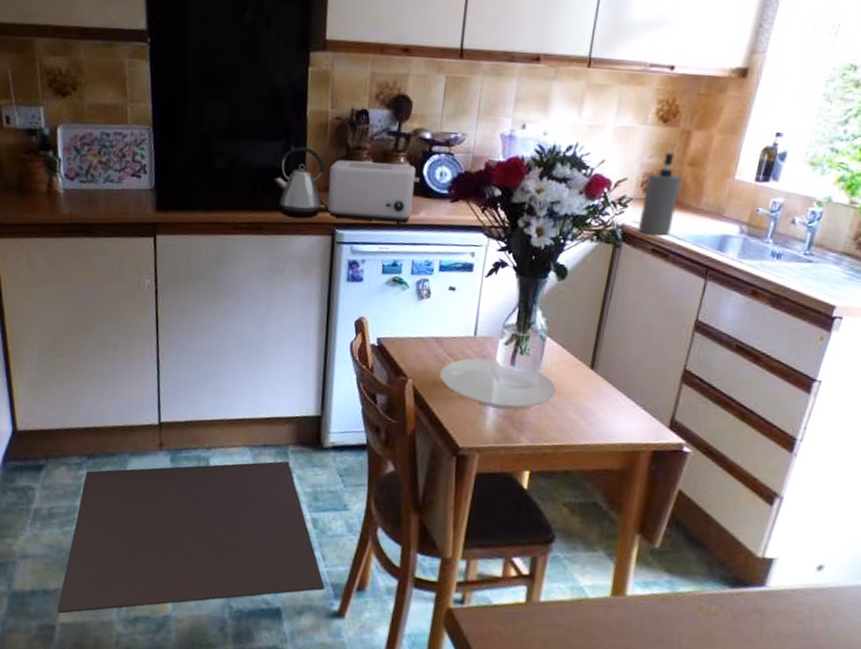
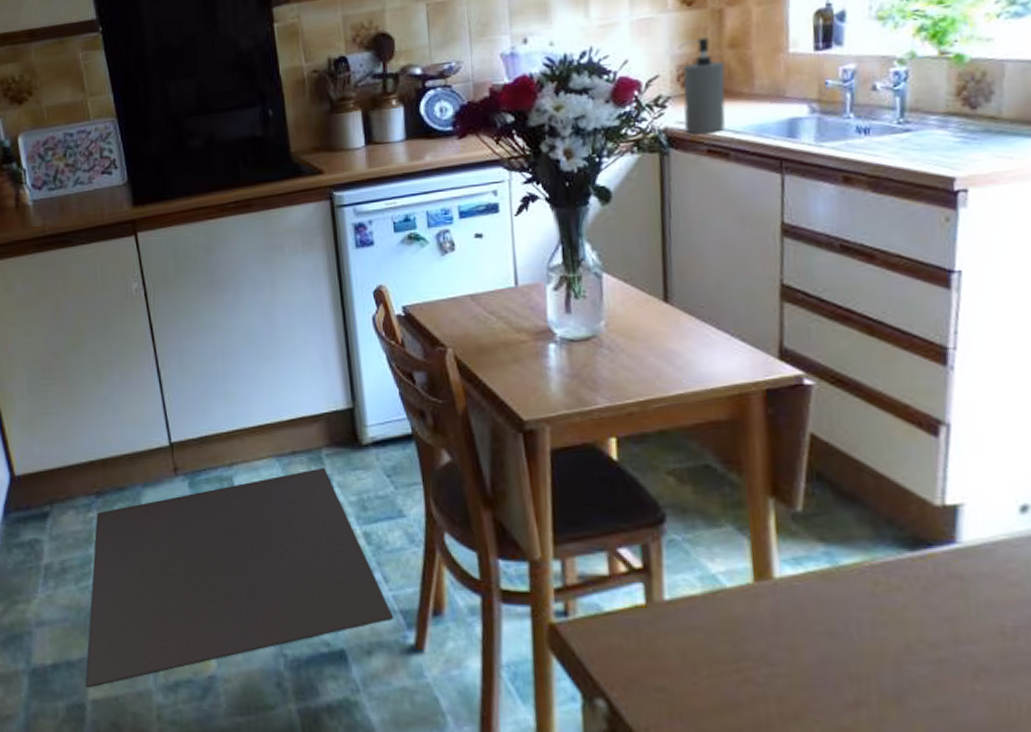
kettle: present [274,146,326,219] -> none [256,108,318,188]
toaster: present [327,159,420,224] -> none [315,106,418,180]
plate: present [440,357,557,410] -> none [483,309,629,367]

